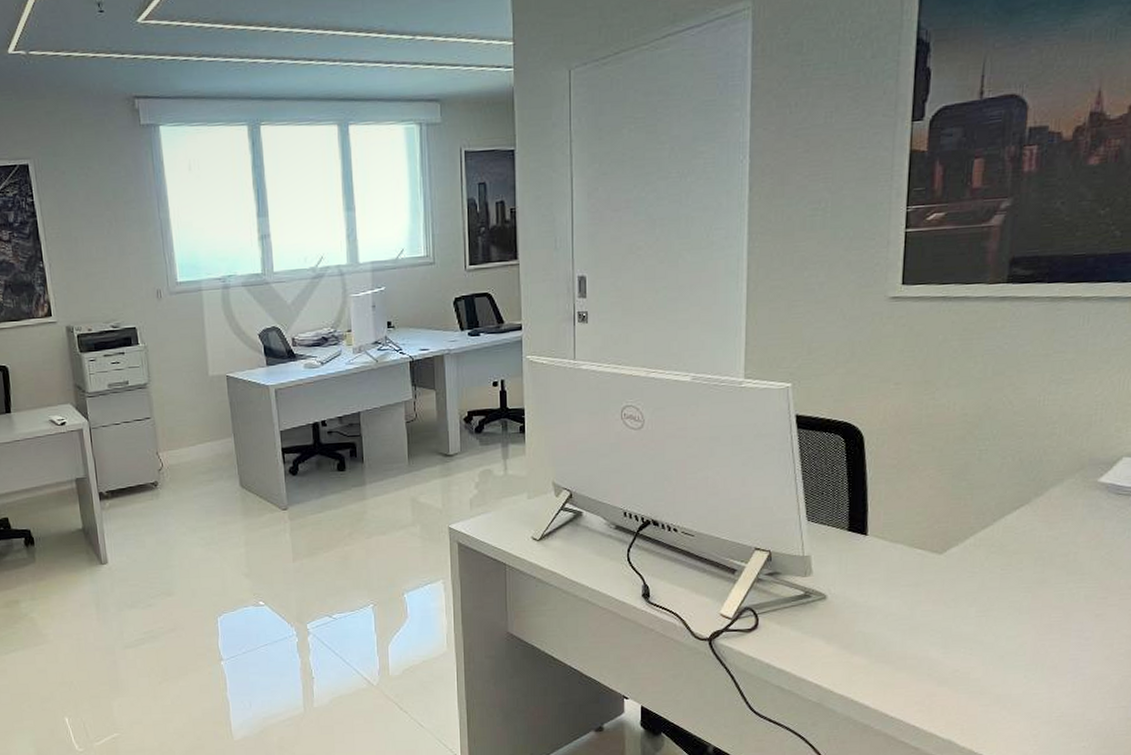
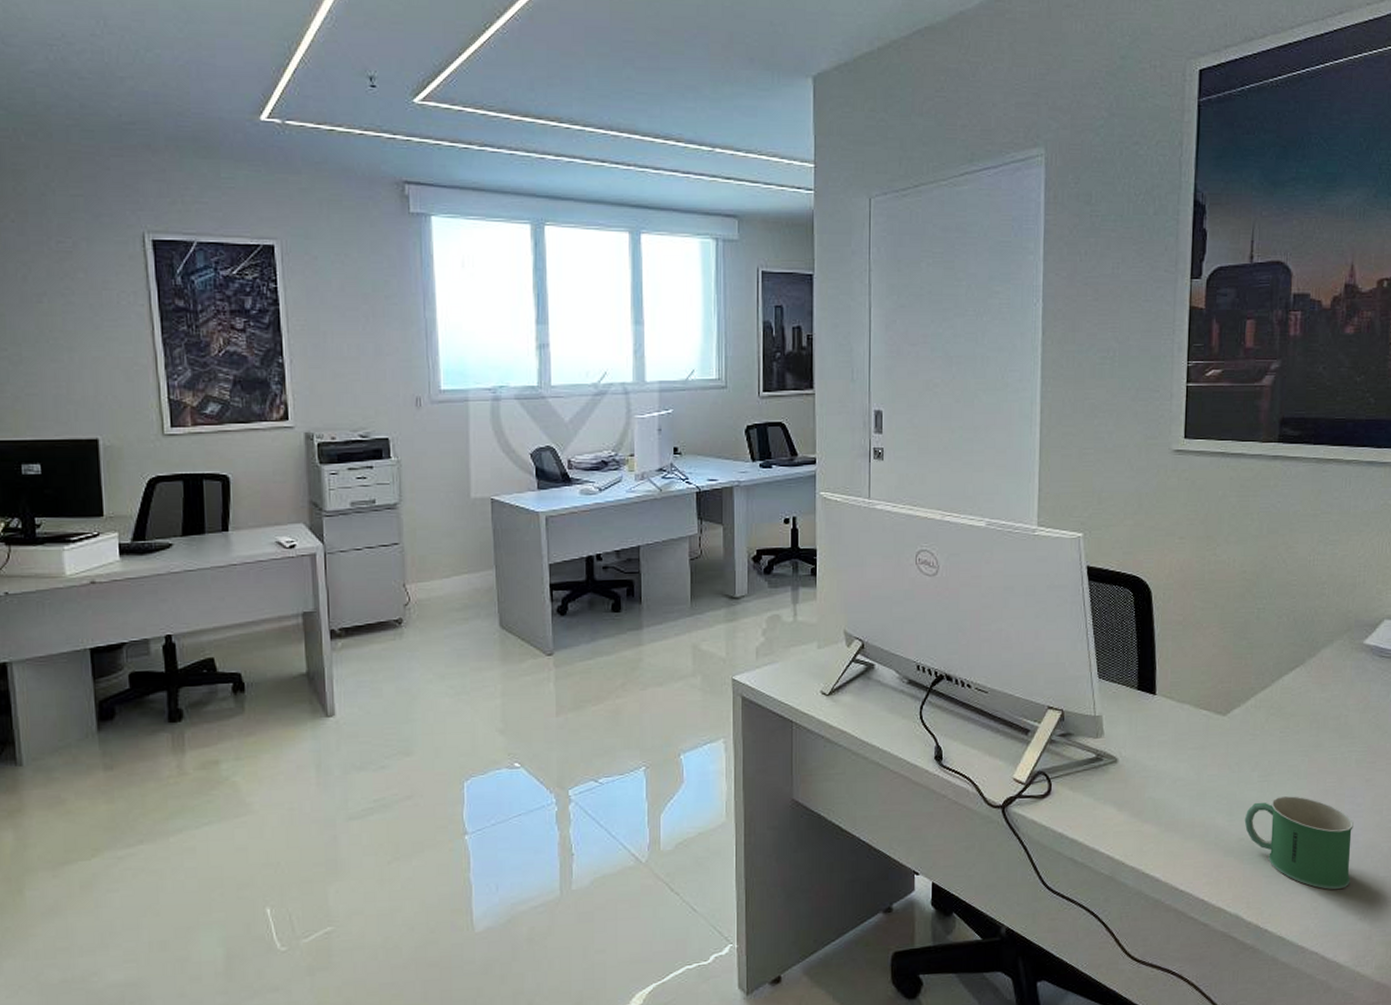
mug: none [960,629,1080,719] -> present [1244,795,1354,890]

